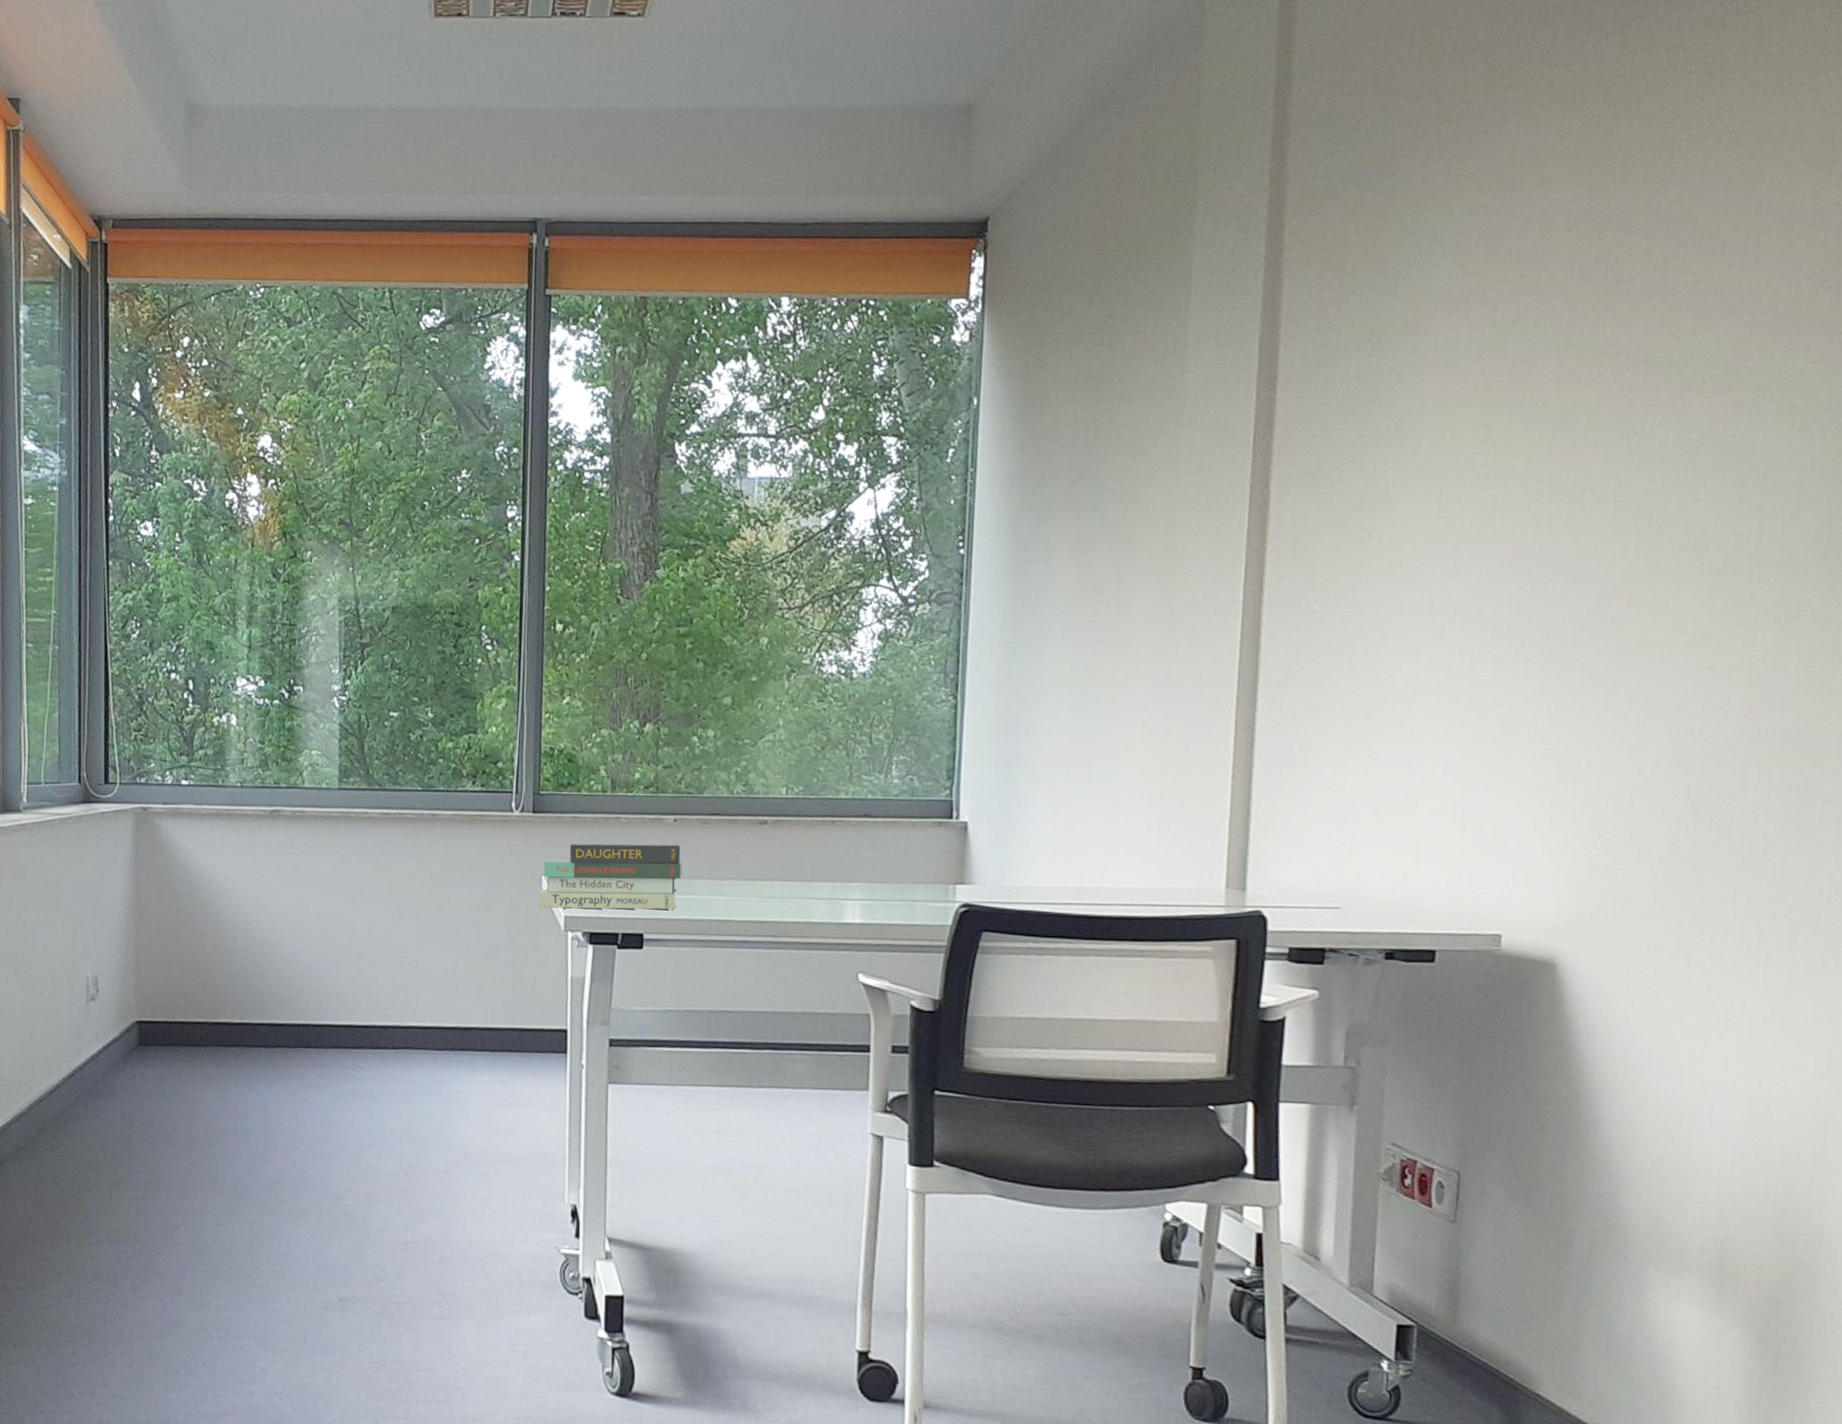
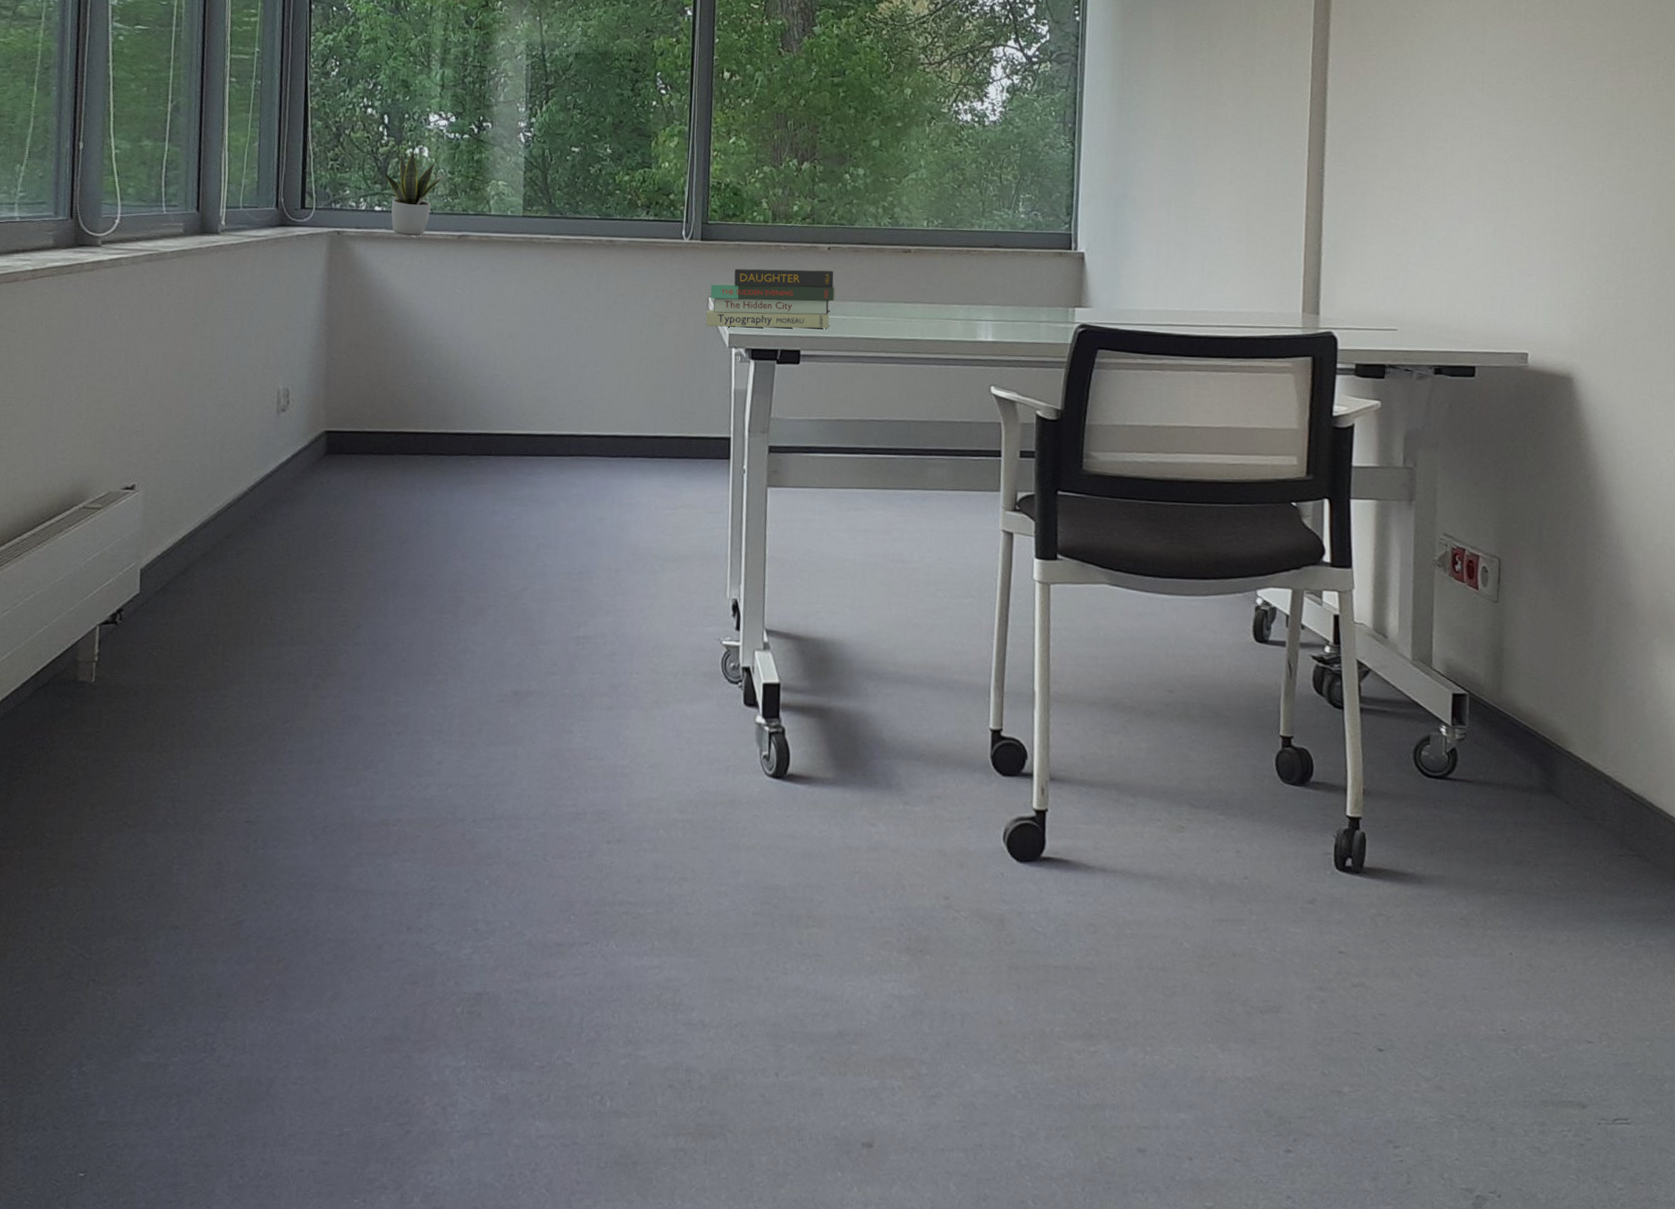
potted plant: none [189,717,257,812] -> present [383,149,447,236]

